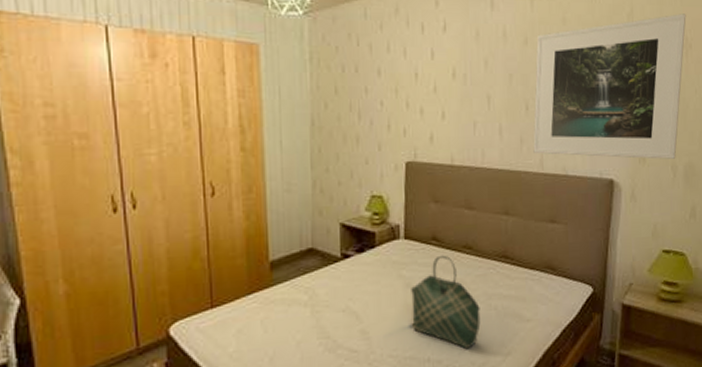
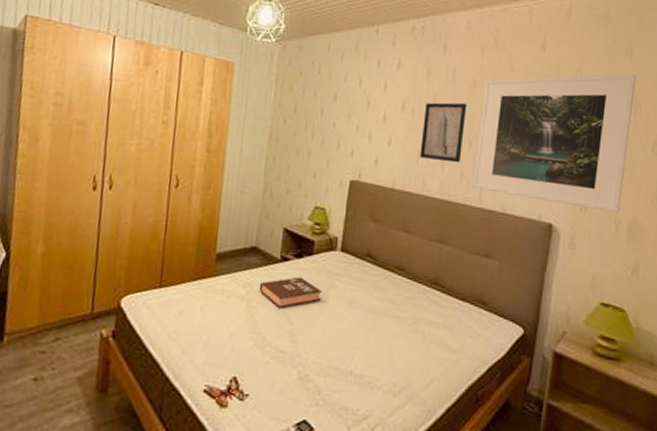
book: none [321,272,389,309] -> present [259,277,321,309]
tote bag: present [411,255,481,350] -> none [339,272,407,370]
wall art: none [476,63,521,129] -> present [420,102,467,163]

